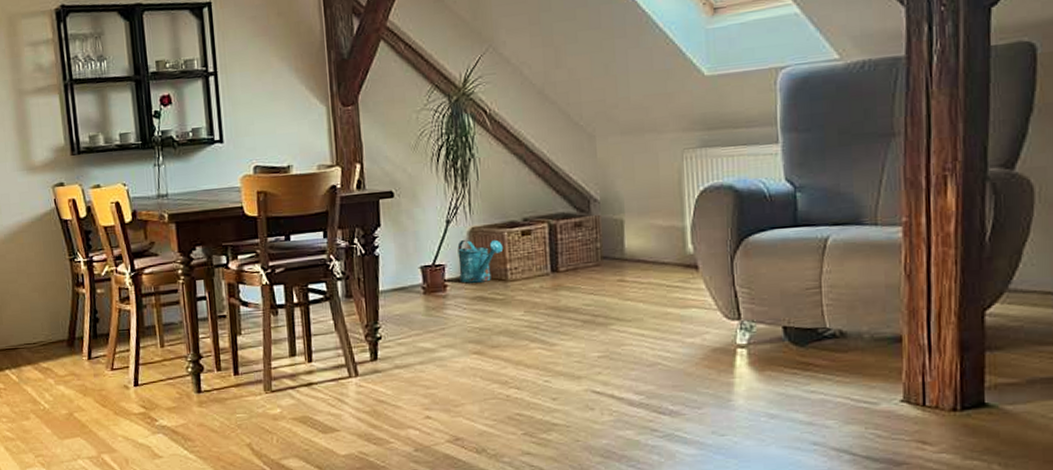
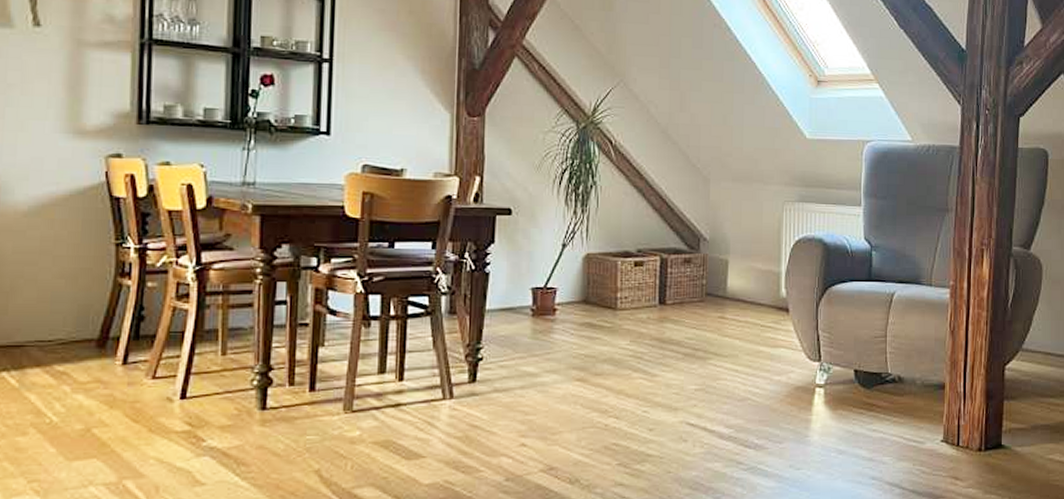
watering can: present [457,239,504,283] -> none [570,264,616,309]

